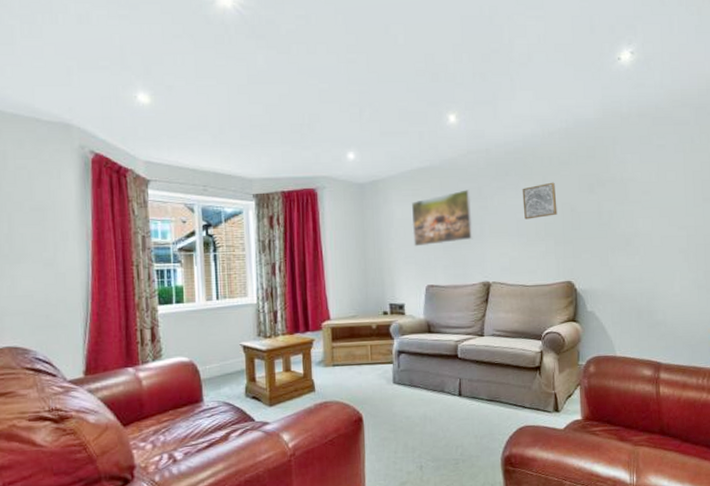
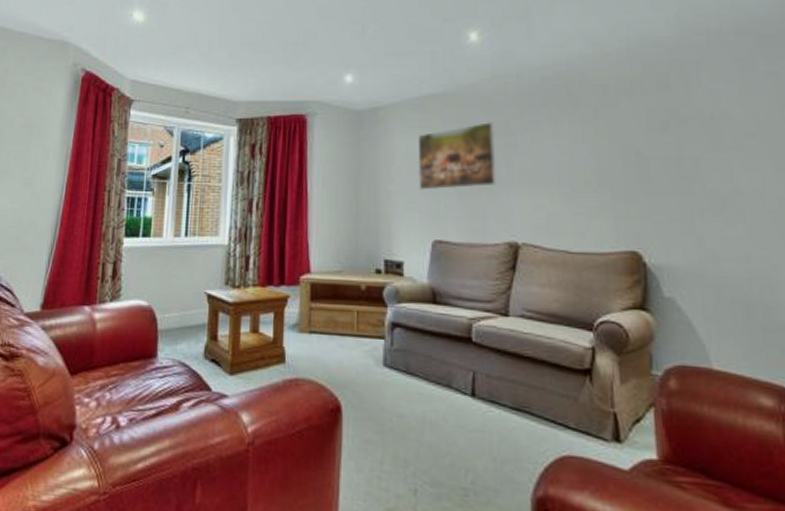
wall art: present [522,182,557,220] -> none [565,117,616,164]

